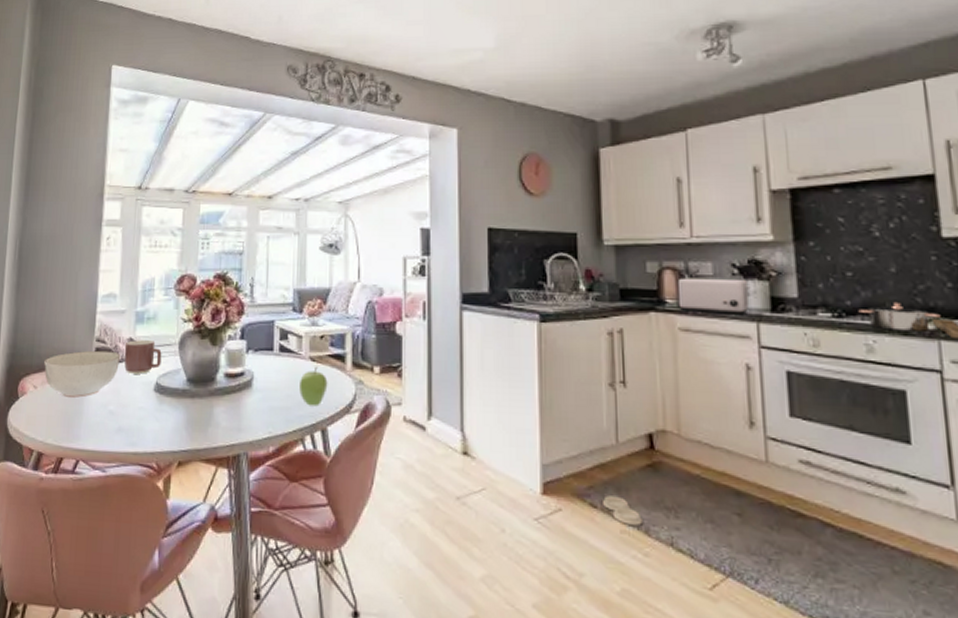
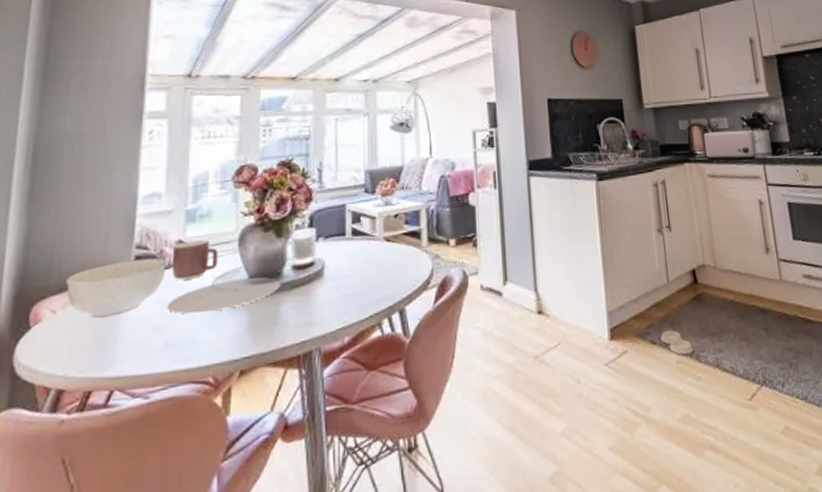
placemat: none [120,379,215,406] -> present [167,276,281,315]
fruit: present [299,366,328,407] -> none [375,246,404,288]

